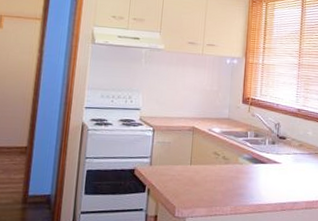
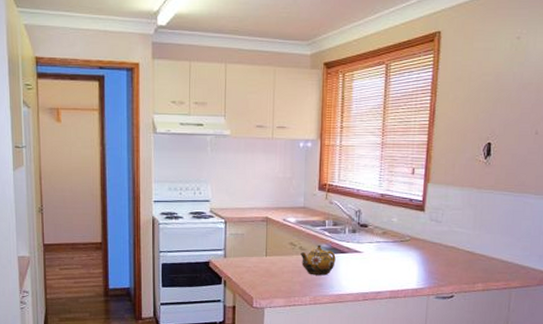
teapot: none [223,154,256,185] -> present [301,244,336,276]

